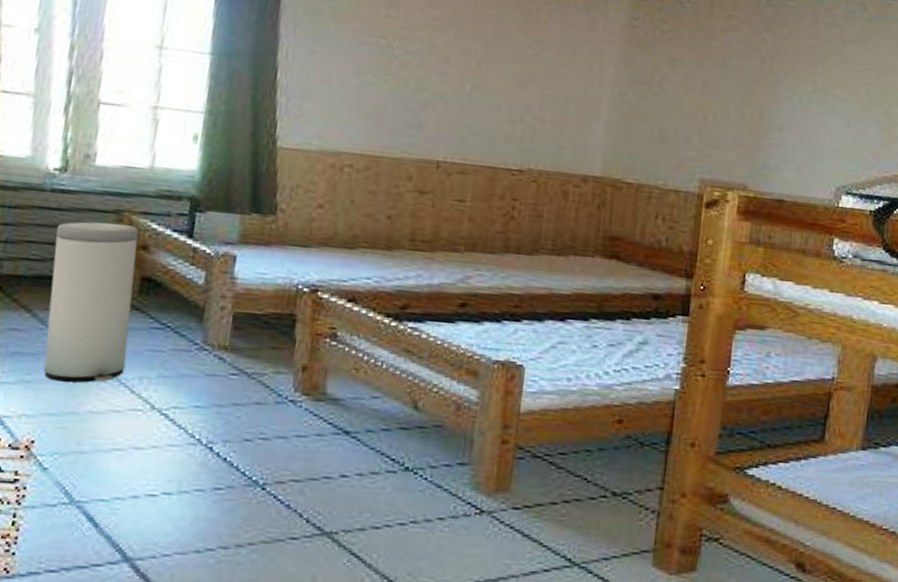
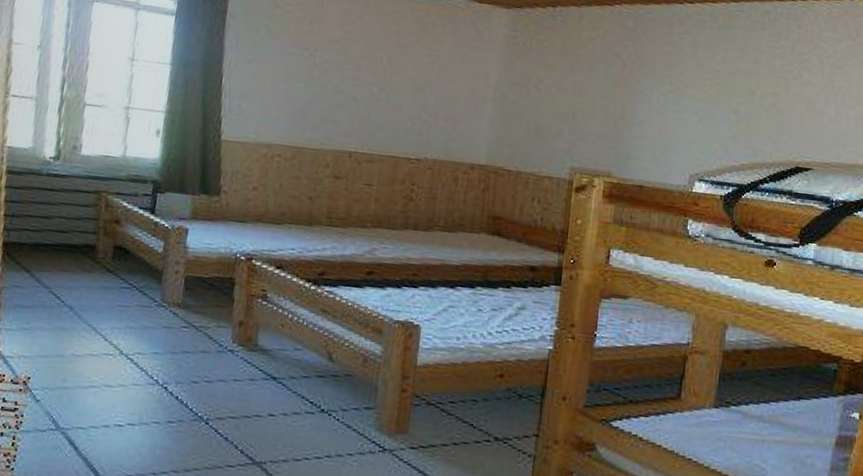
pedal bin: present [43,221,139,383] -> none [38,200,113,331]

